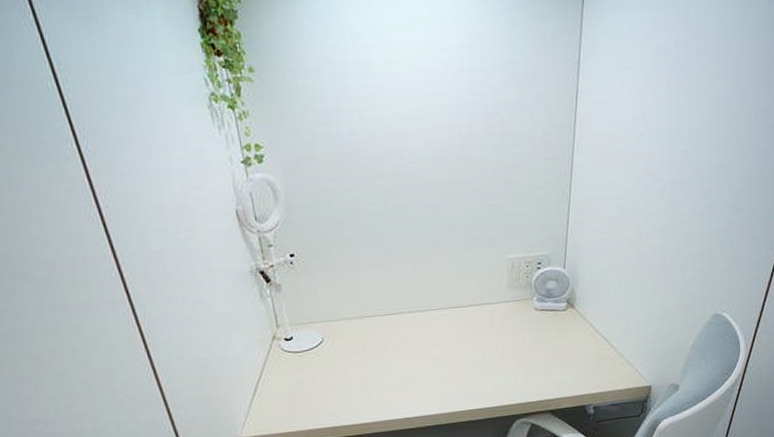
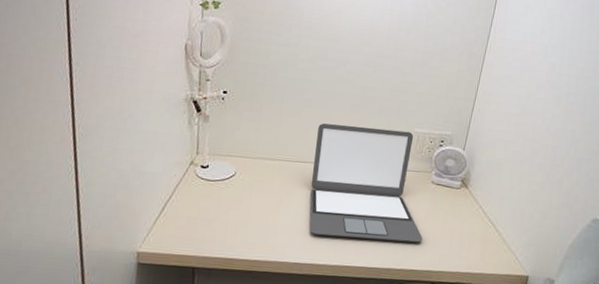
laptop: none [402,260,534,387] -> present [309,123,423,243]

